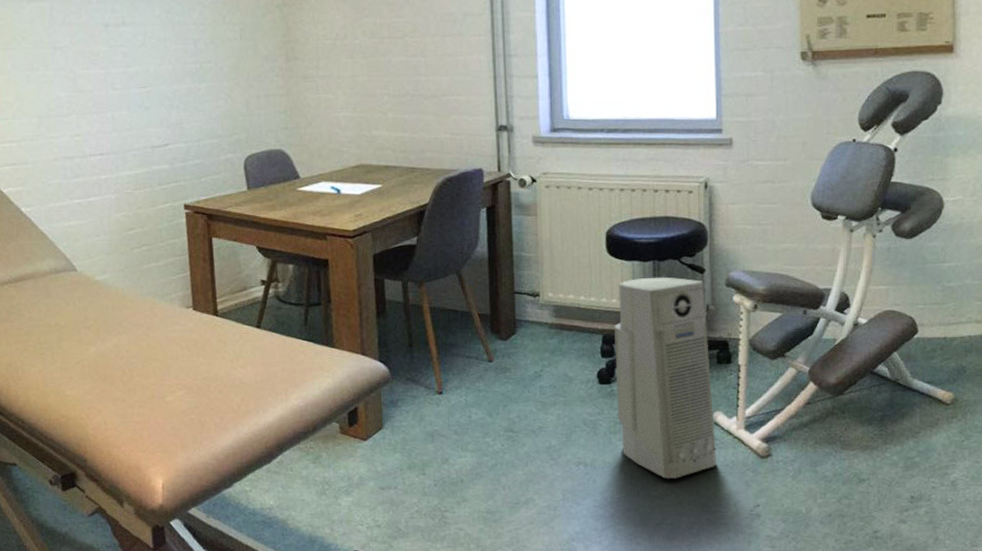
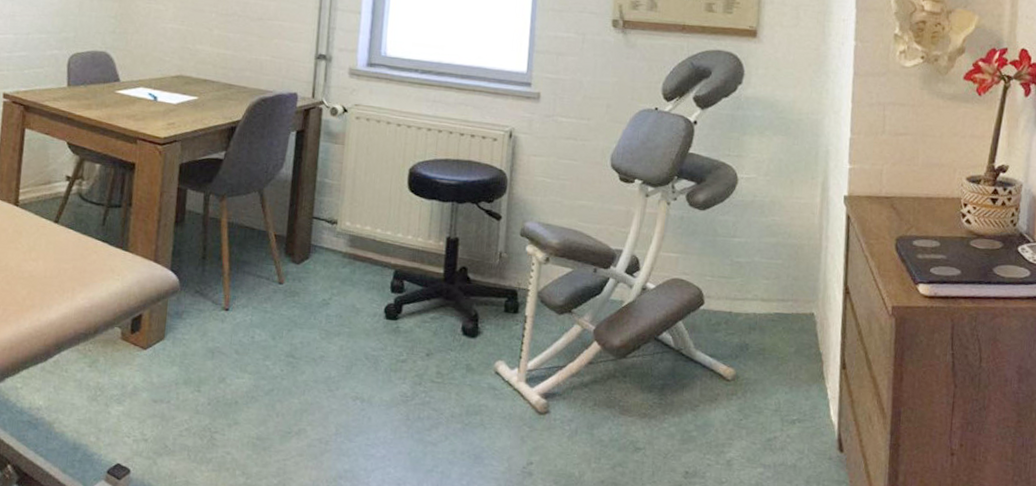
air purifier: present [614,277,717,479] -> none [400,217,499,425]

